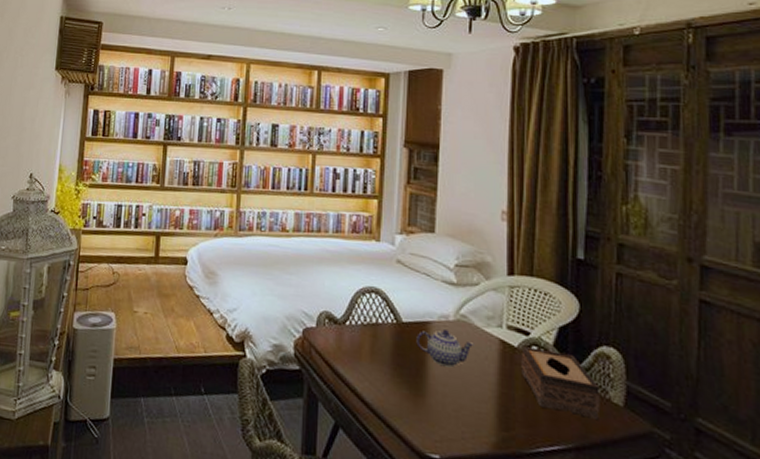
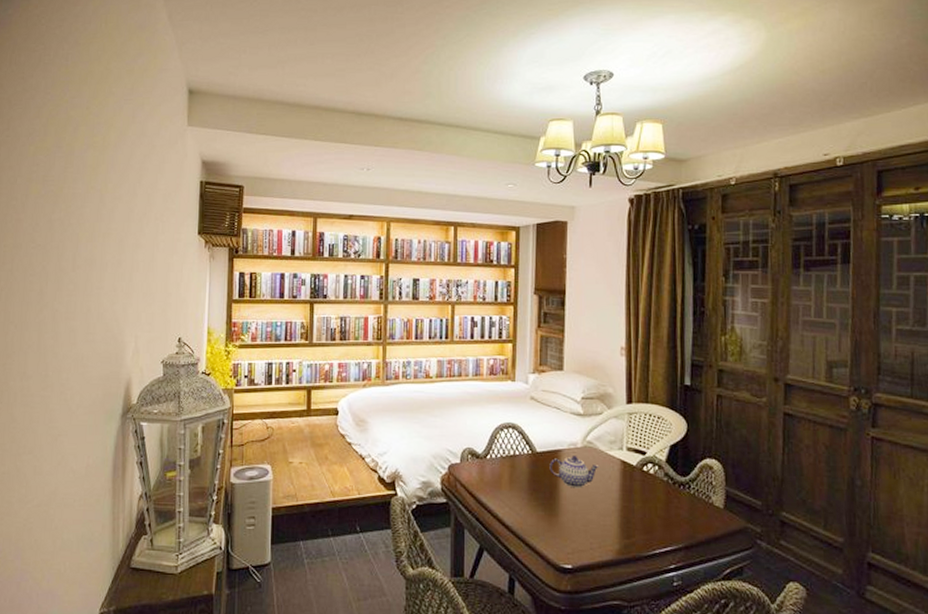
tissue box: present [521,346,601,419] -> none [639,465,705,521]

